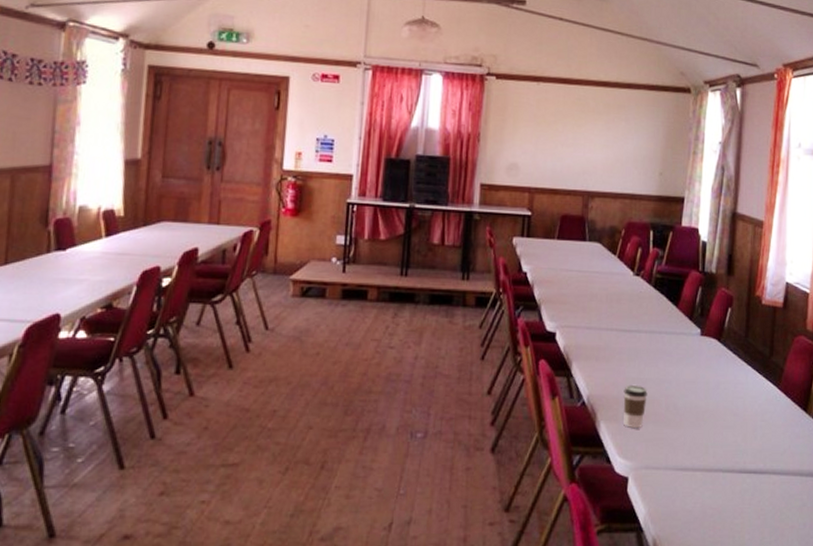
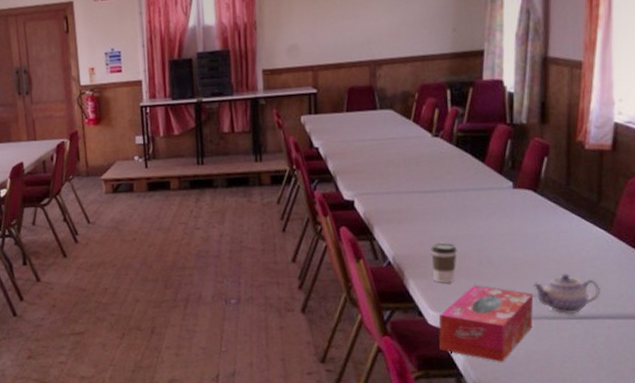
tissue box: none [623,432,712,516] -> present [438,285,534,362]
teapot: none [711,426,768,468] -> present [532,273,600,315]

